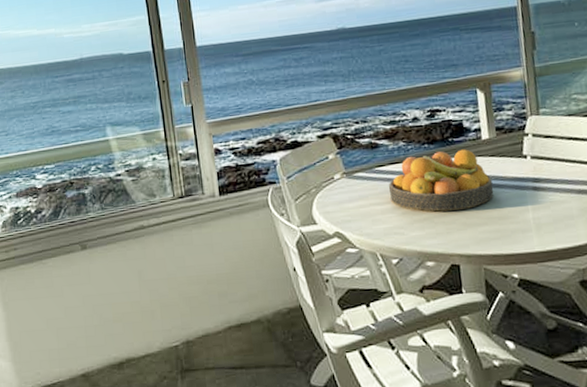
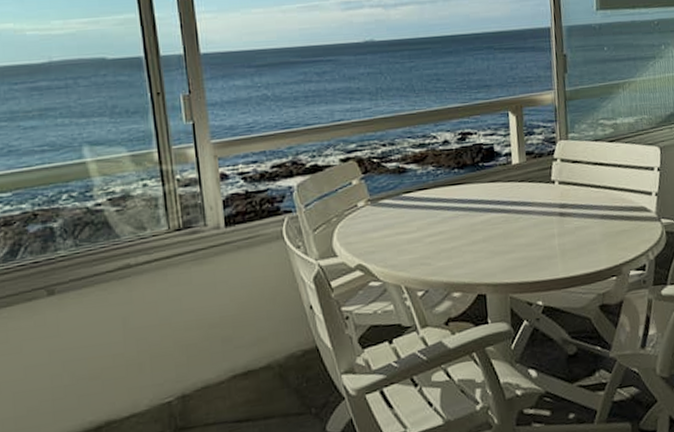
fruit bowl: present [388,149,494,212] -> none [415,174,522,240]

